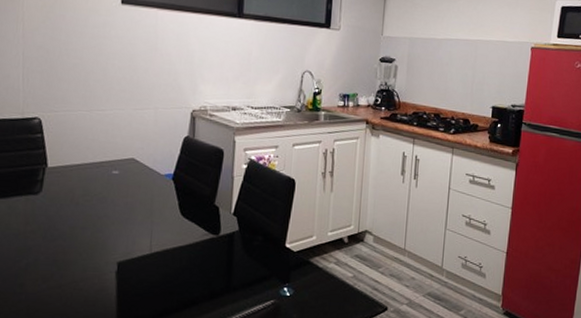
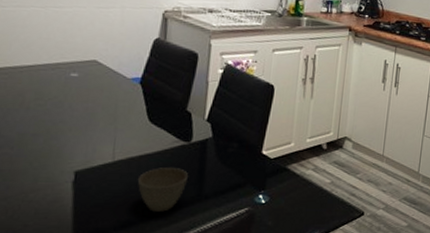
cup: none [172,259,217,302] -> present [137,168,188,212]

